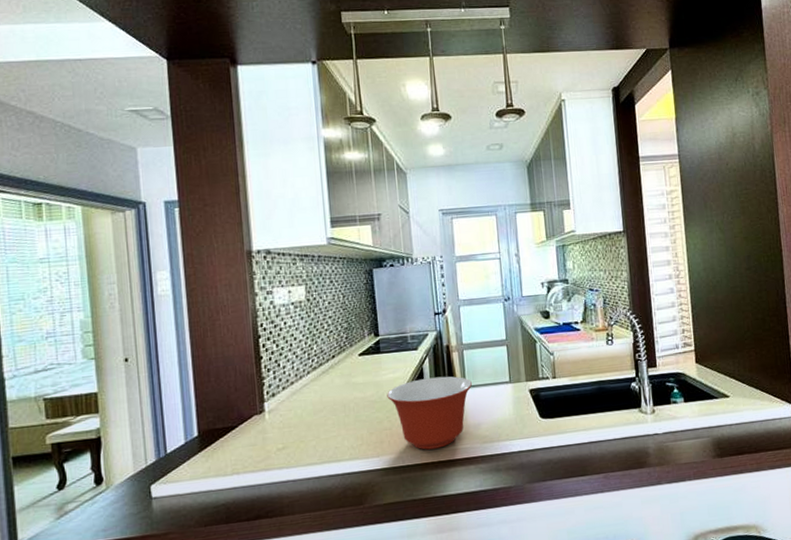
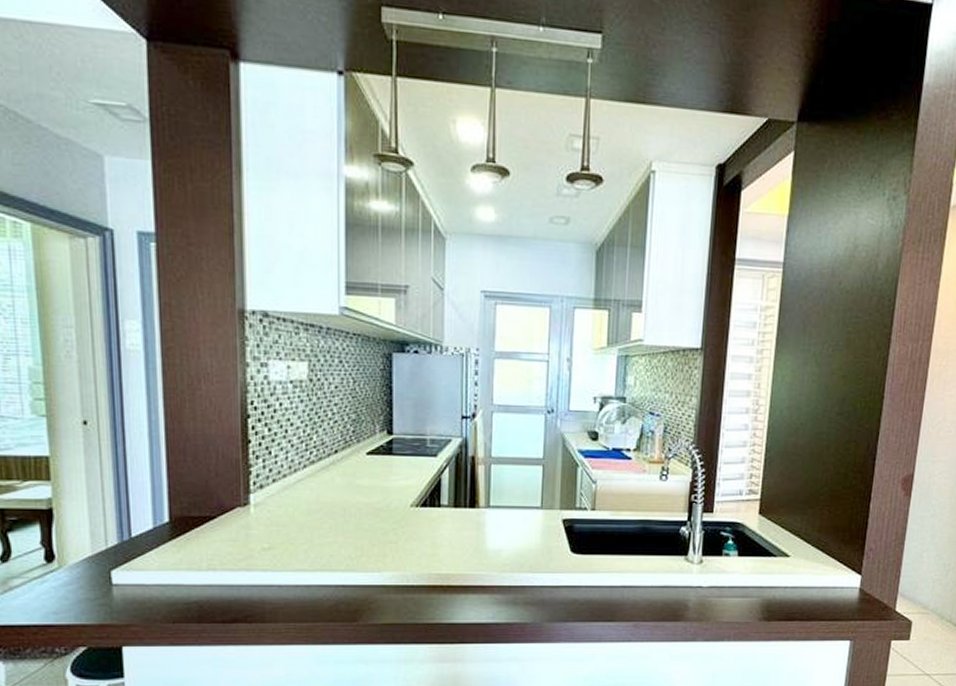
mixing bowl: present [387,376,472,450] -> none [396,490,497,571]

